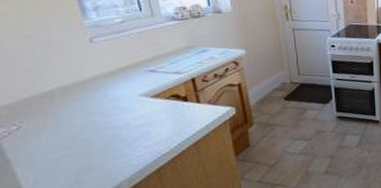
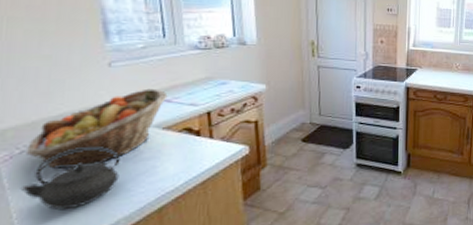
fruit basket: none [22,60,152,141] -> present [25,88,168,169]
kettle: none [23,117,116,178] -> present [20,145,121,211]

